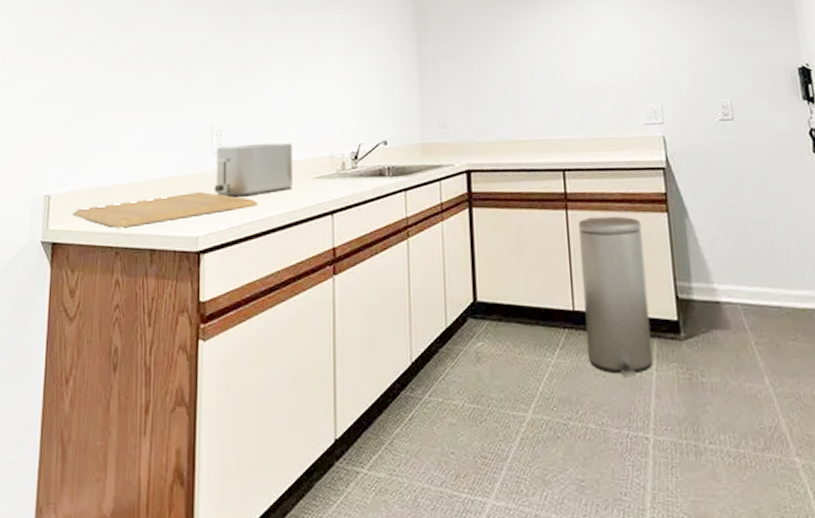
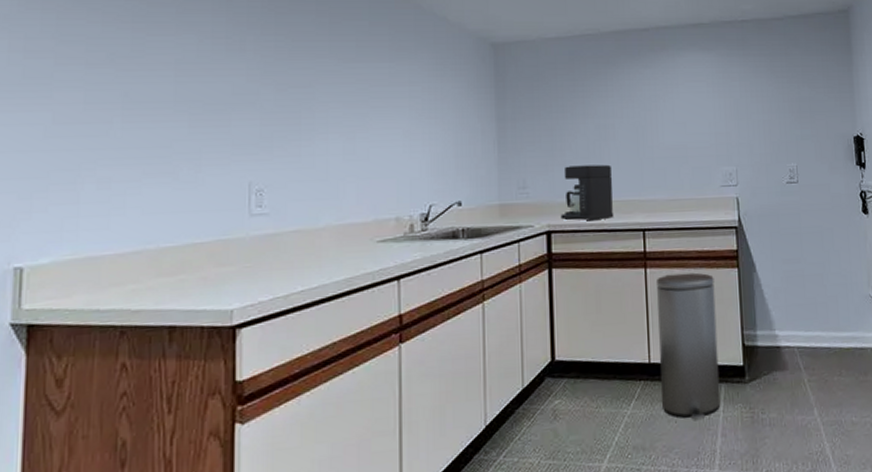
chopping board: present [73,192,259,229] -> none [57,260,310,305]
toaster: present [214,142,292,197] -> none [253,203,351,264]
coffee maker: none [479,103,533,161] -> present [560,164,614,221]

